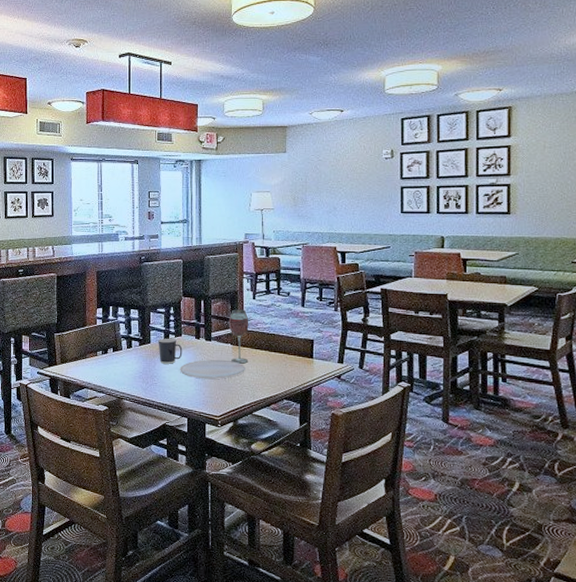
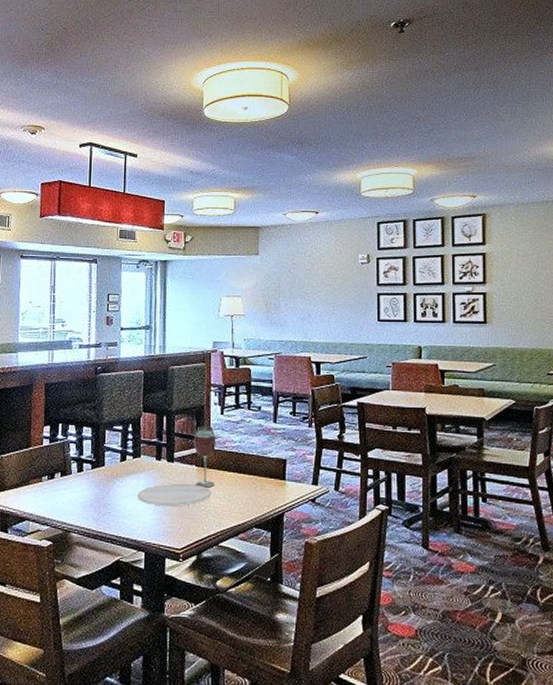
mug: present [158,338,183,364] -> none [113,459,141,490]

